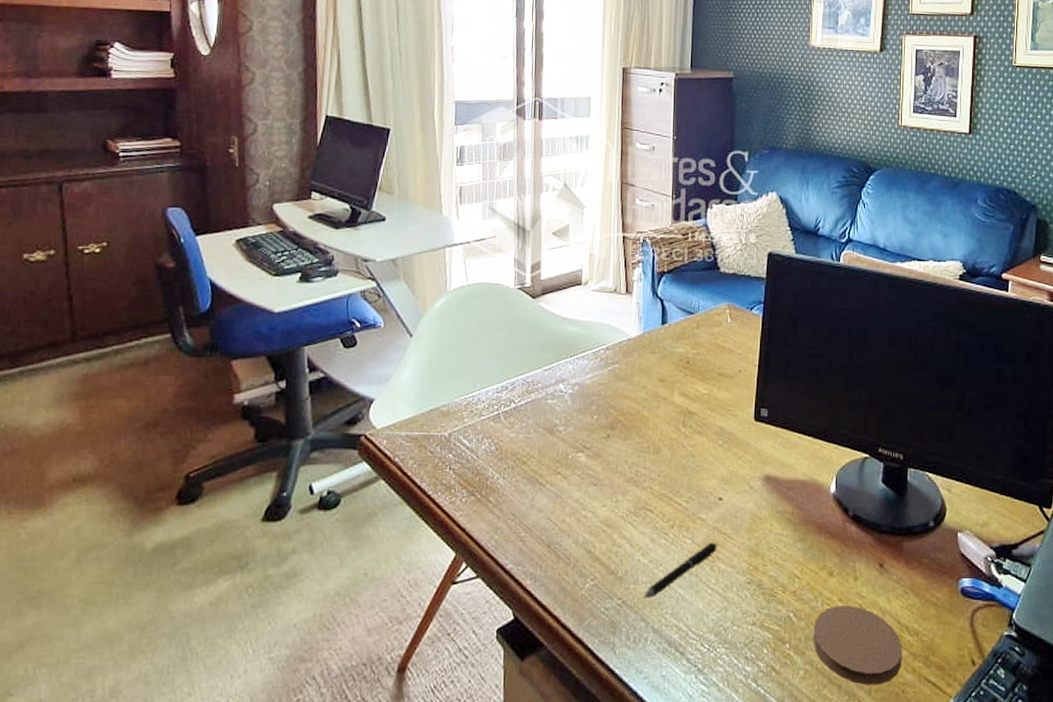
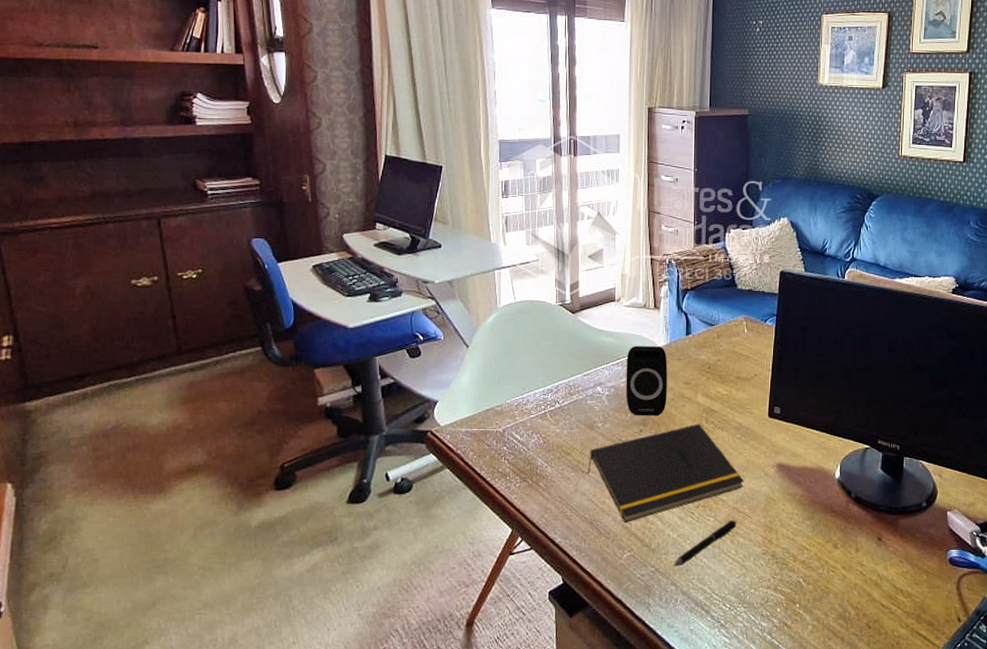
notepad: none [545,428,727,546] -> present [587,424,745,523]
speaker: none [592,336,640,419] -> present [626,346,668,416]
coaster: present [813,606,903,685] -> none [820,573,898,638]

